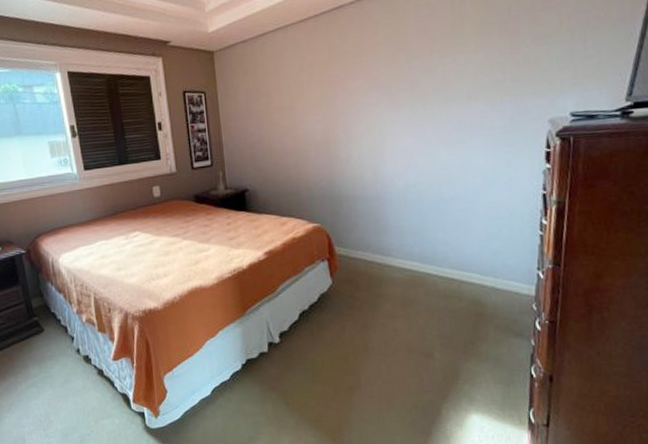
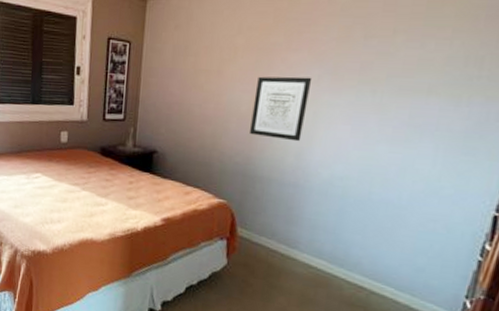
wall art: none [325,100,374,160] -> present [250,76,312,142]

